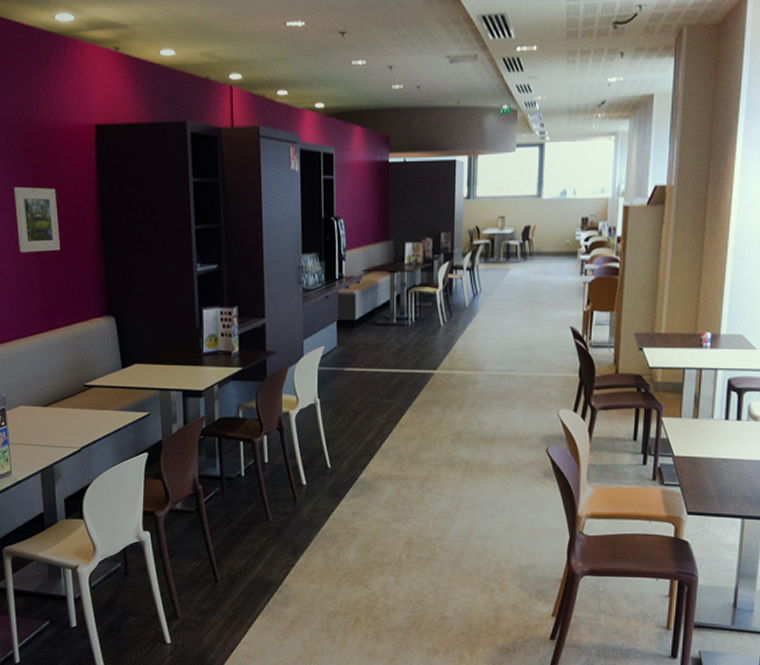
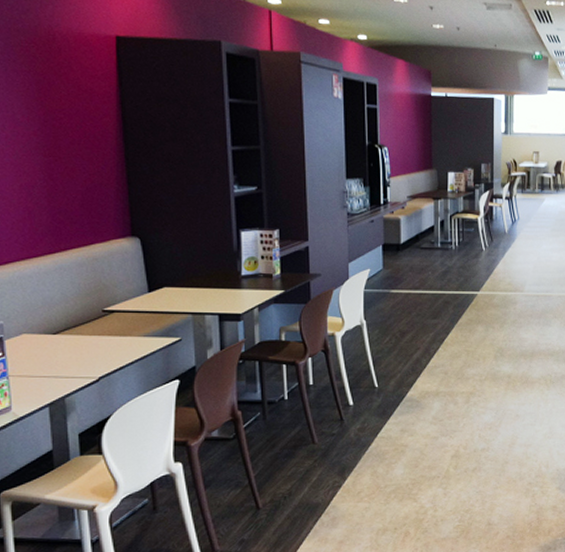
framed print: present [14,186,61,253] -> none [15,95,74,168]

